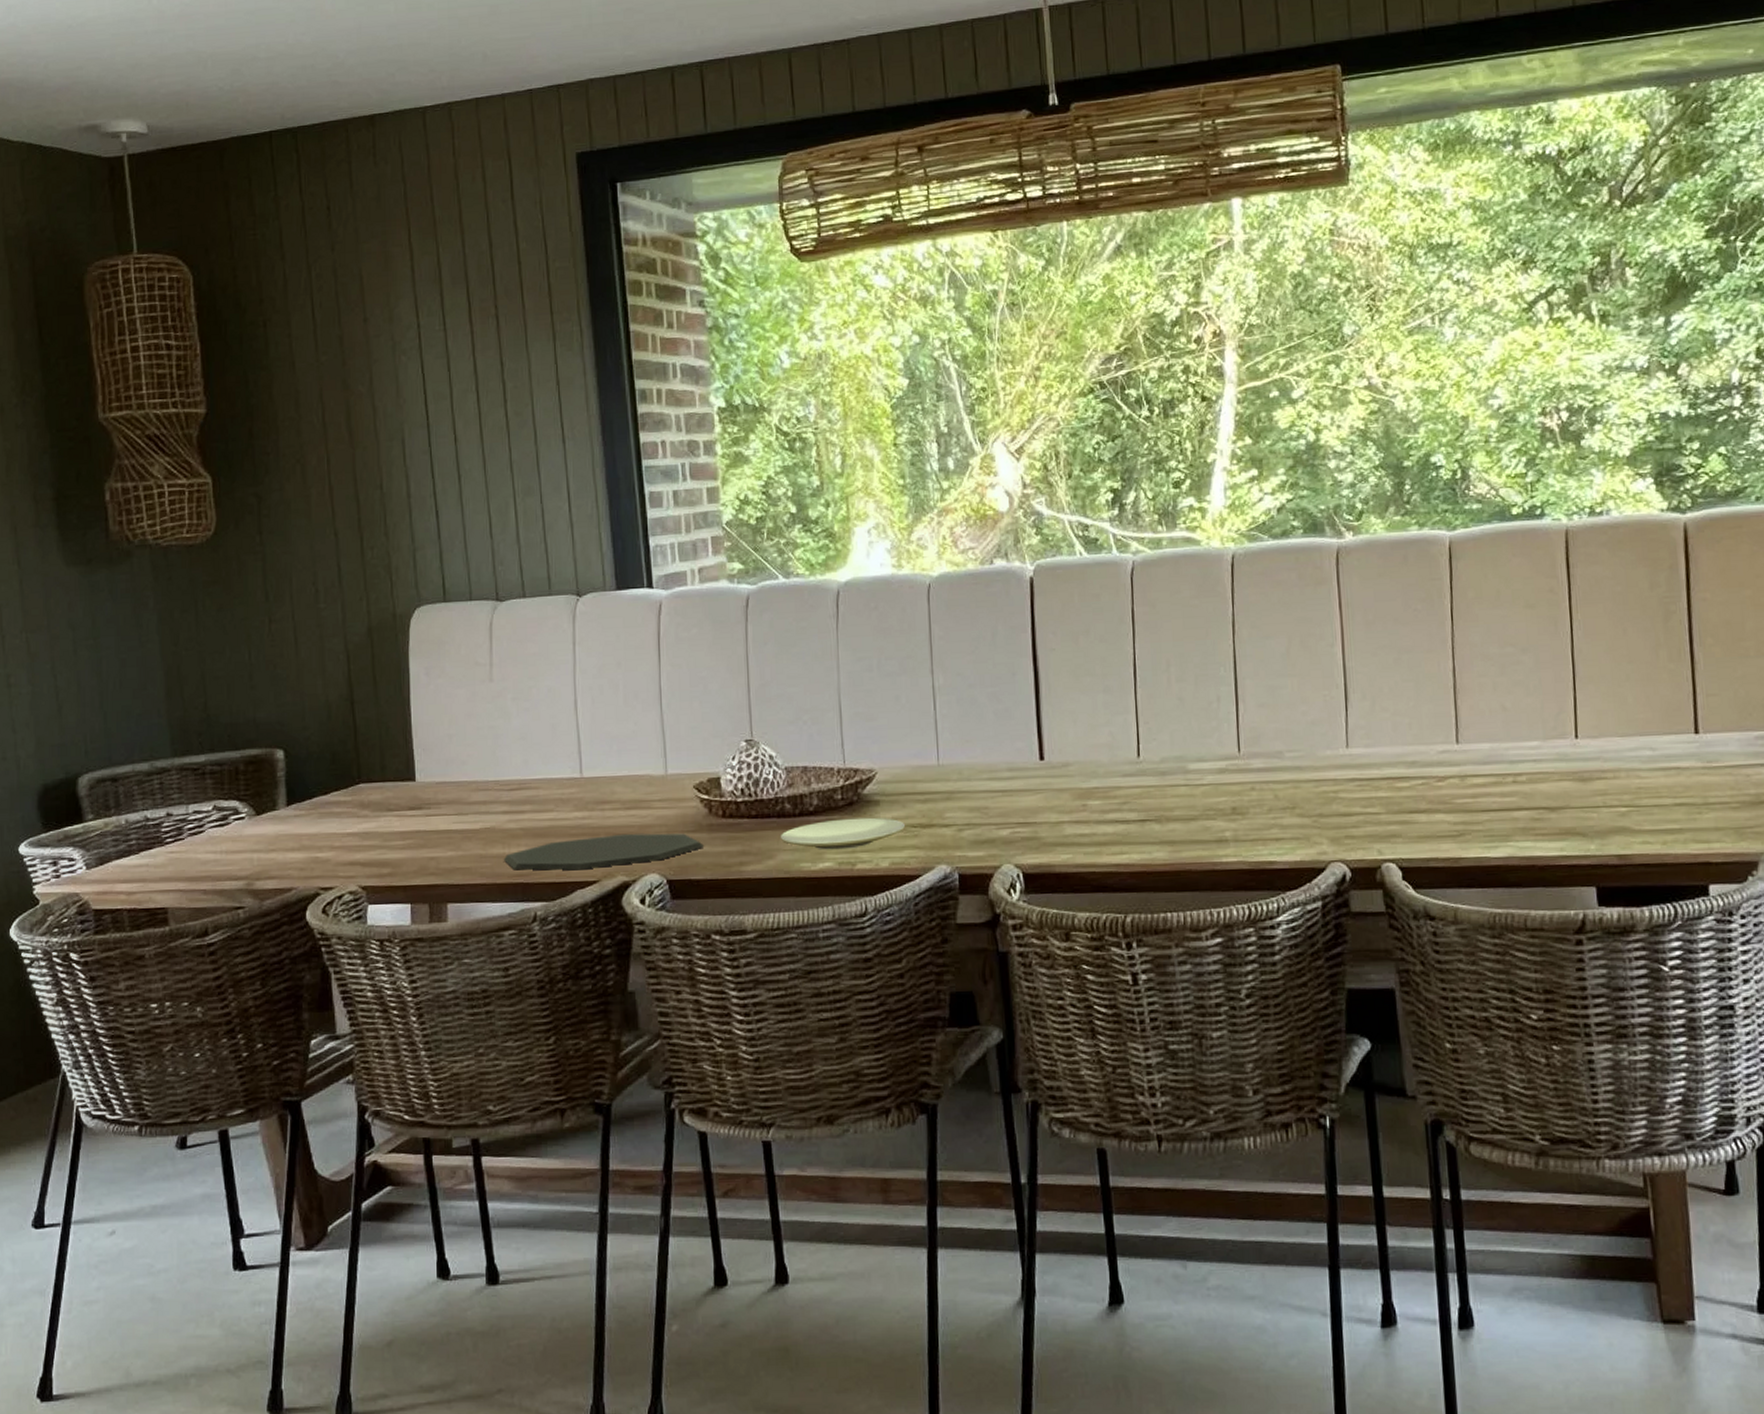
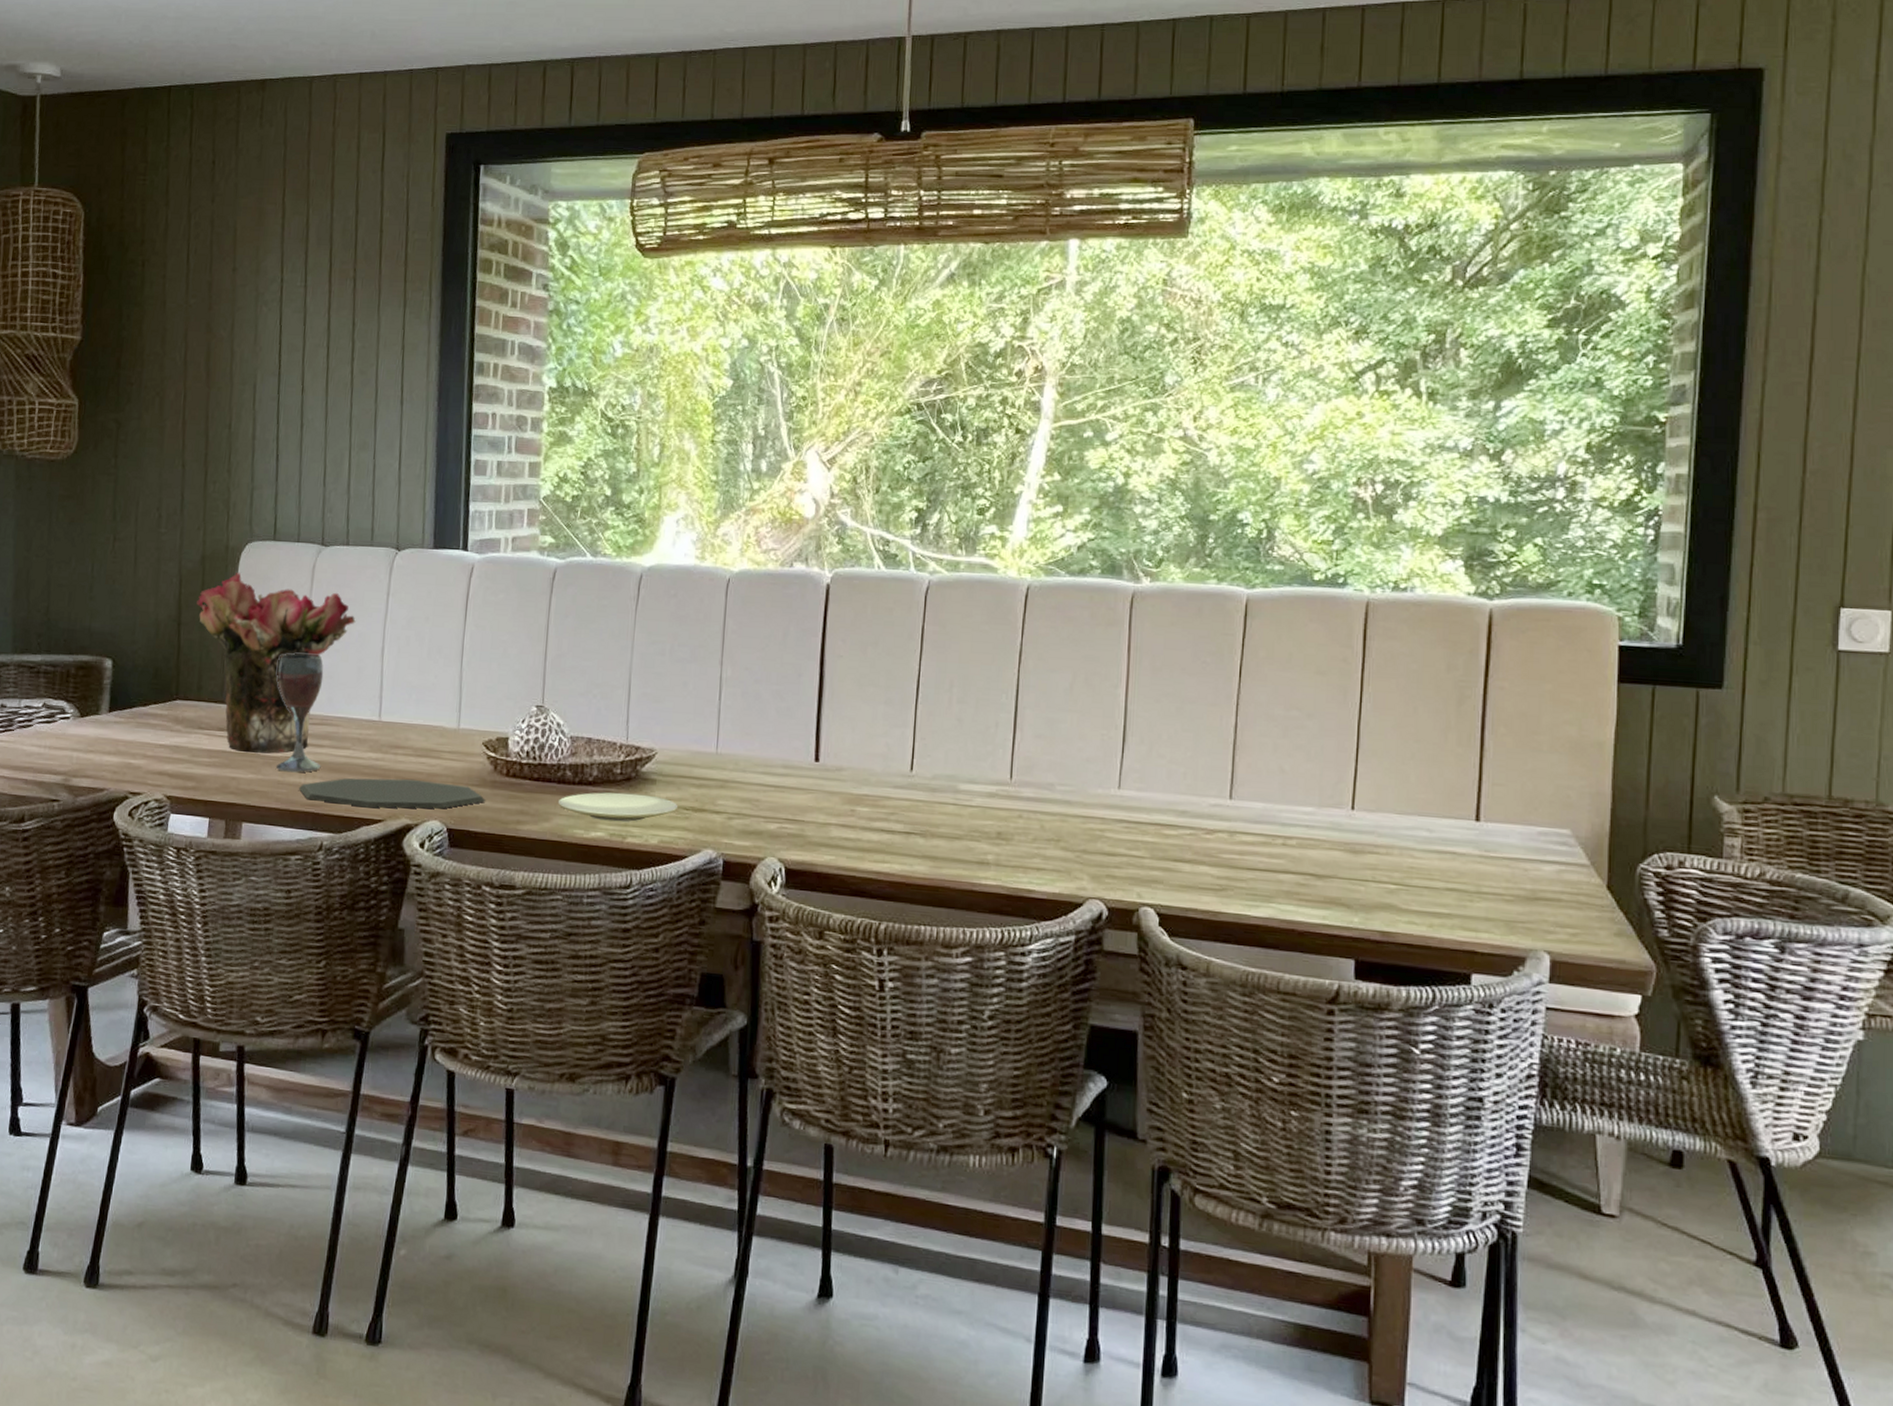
bouquet: none [369,639,543,830] -> present [197,572,356,754]
cup: none [465,716,525,844] -> present [275,653,324,773]

